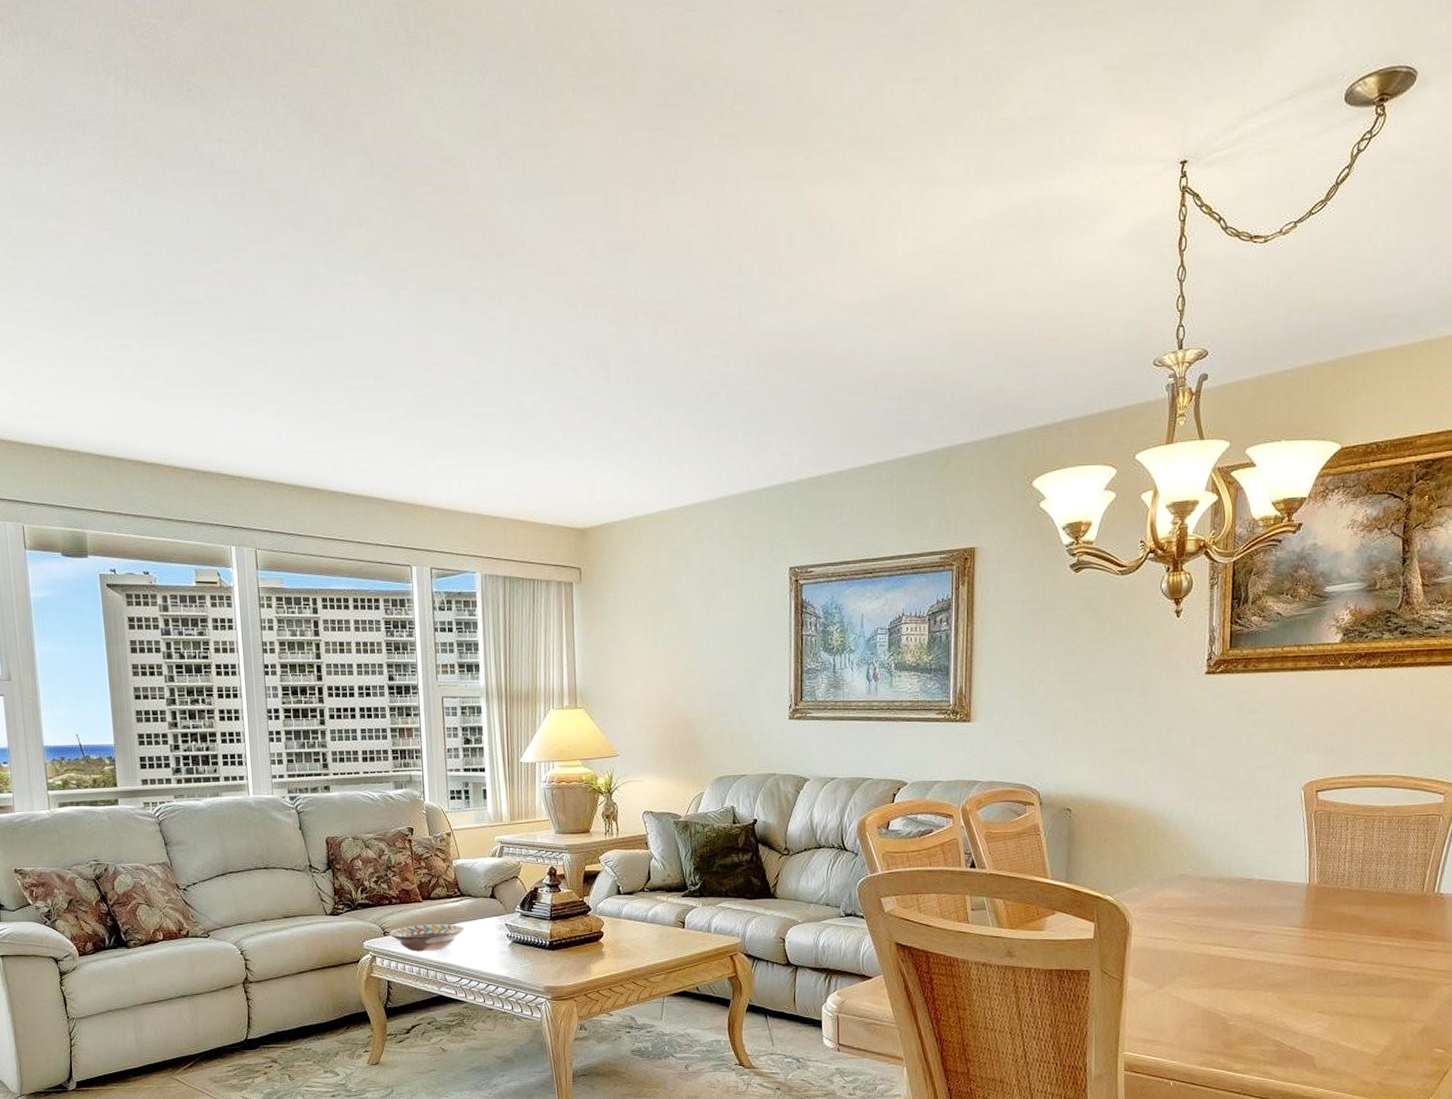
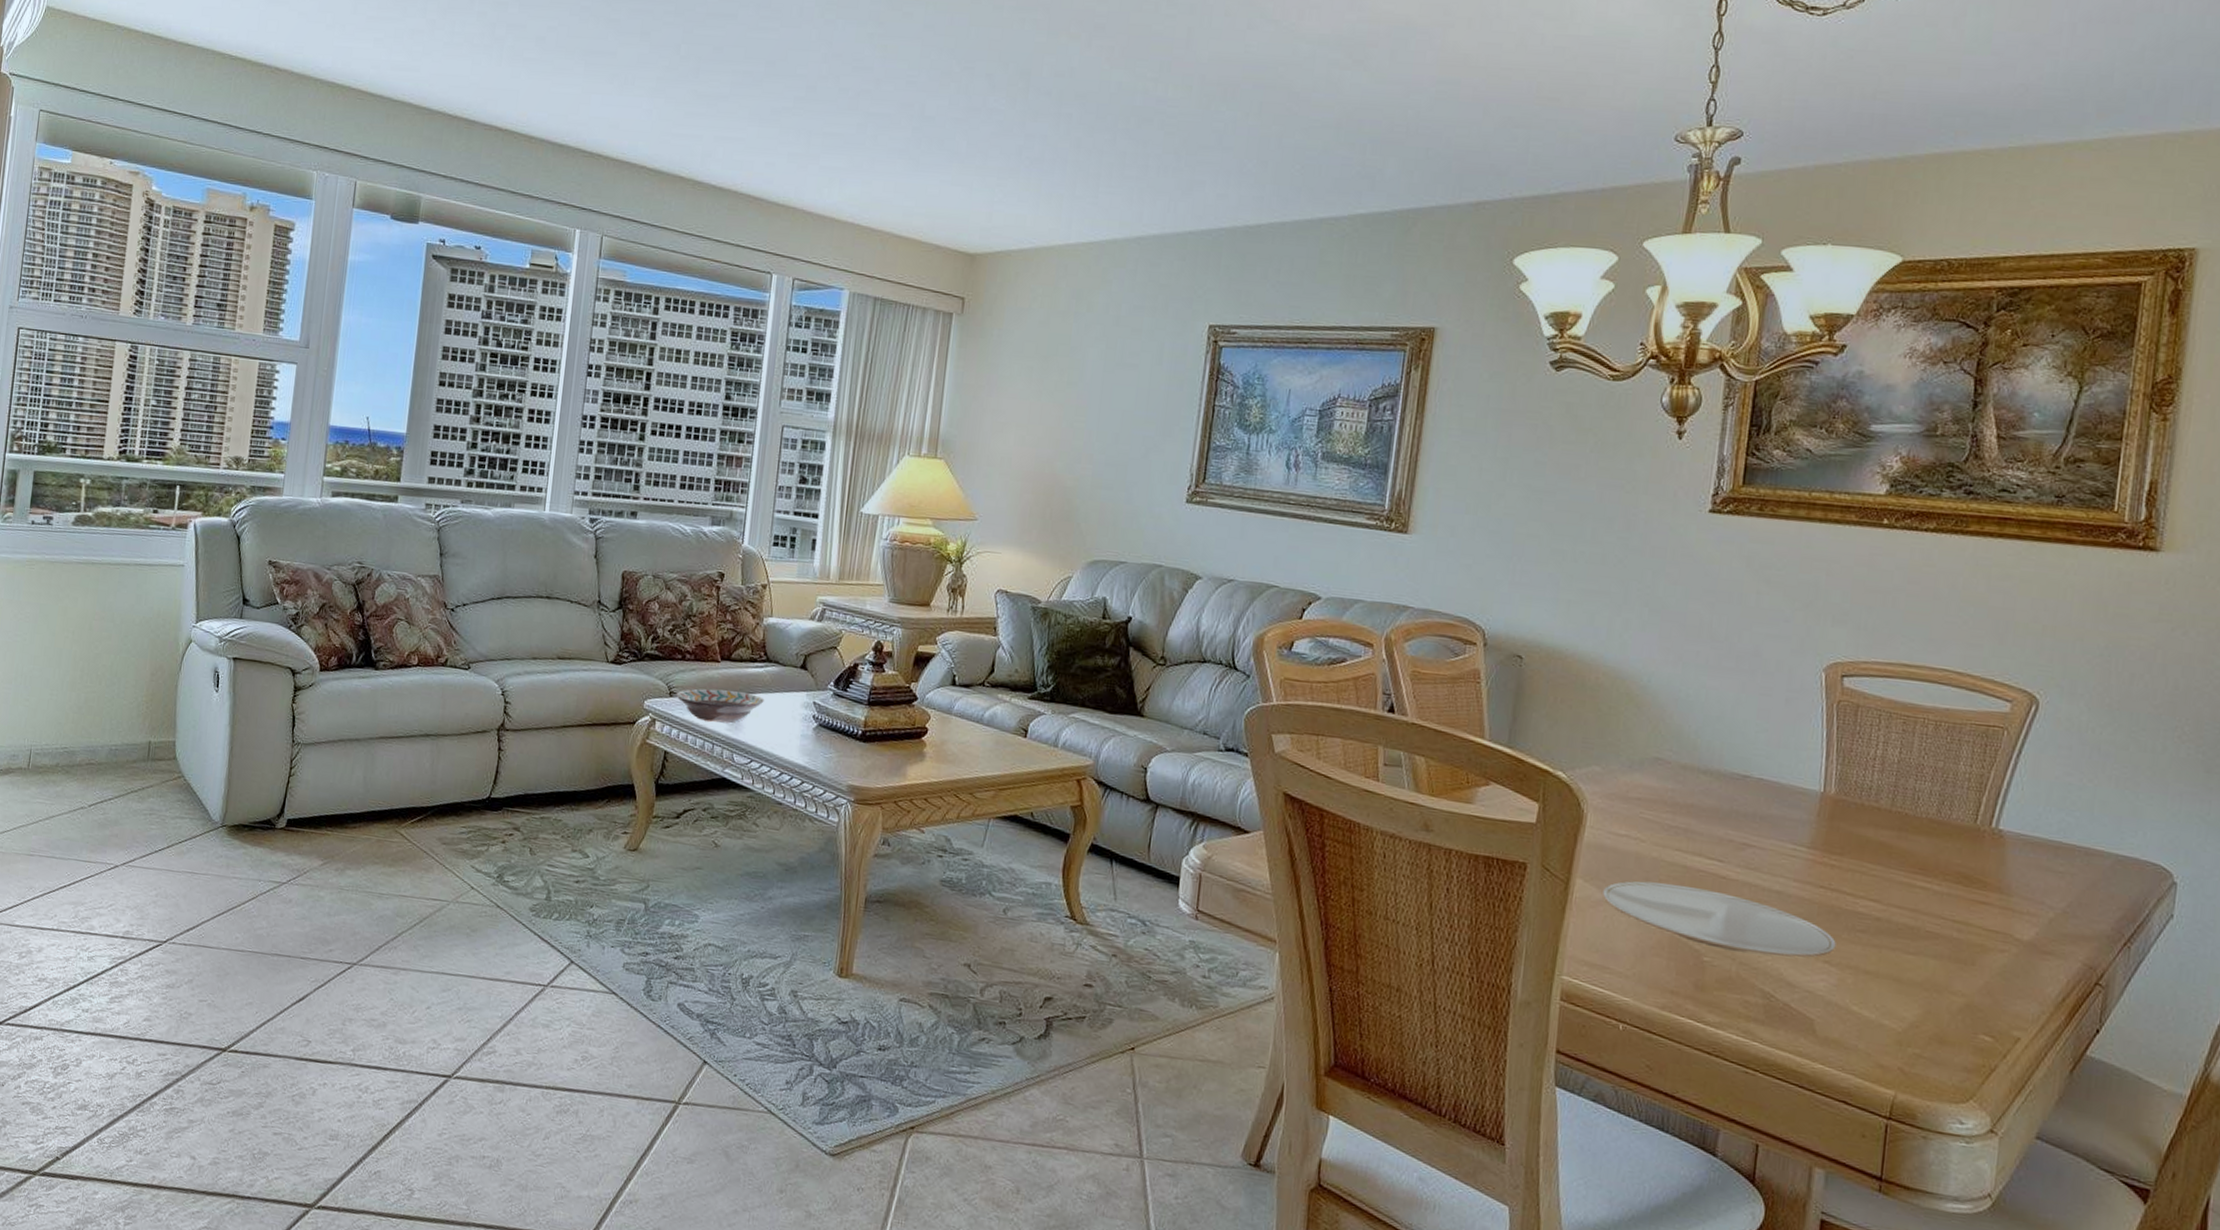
plate: none [1149,970,1326,1014] -> present [1603,881,1836,958]

